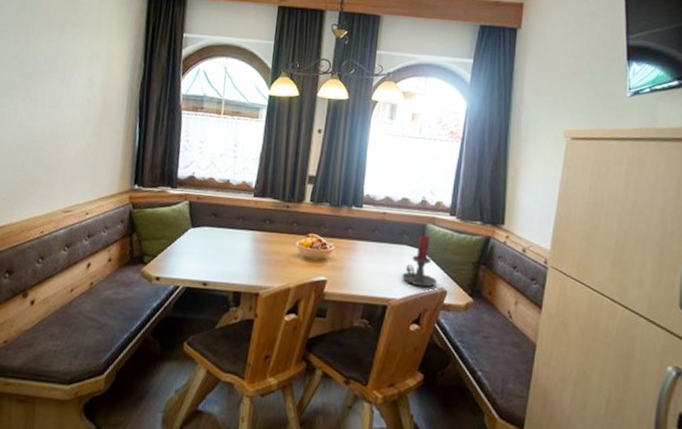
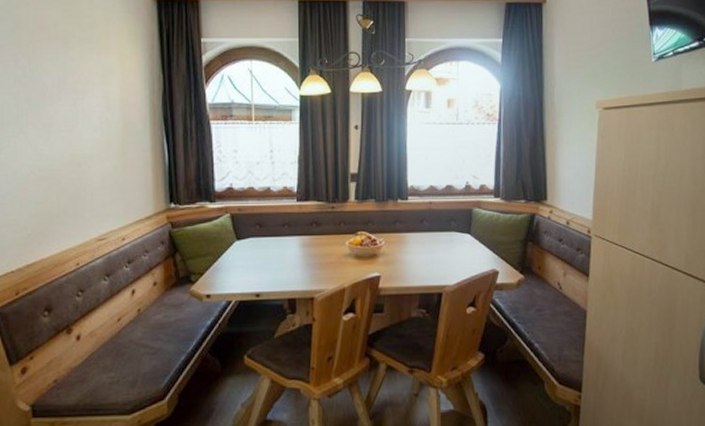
candle holder: present [402,235,437,288] -> none [453,219,488,270]

